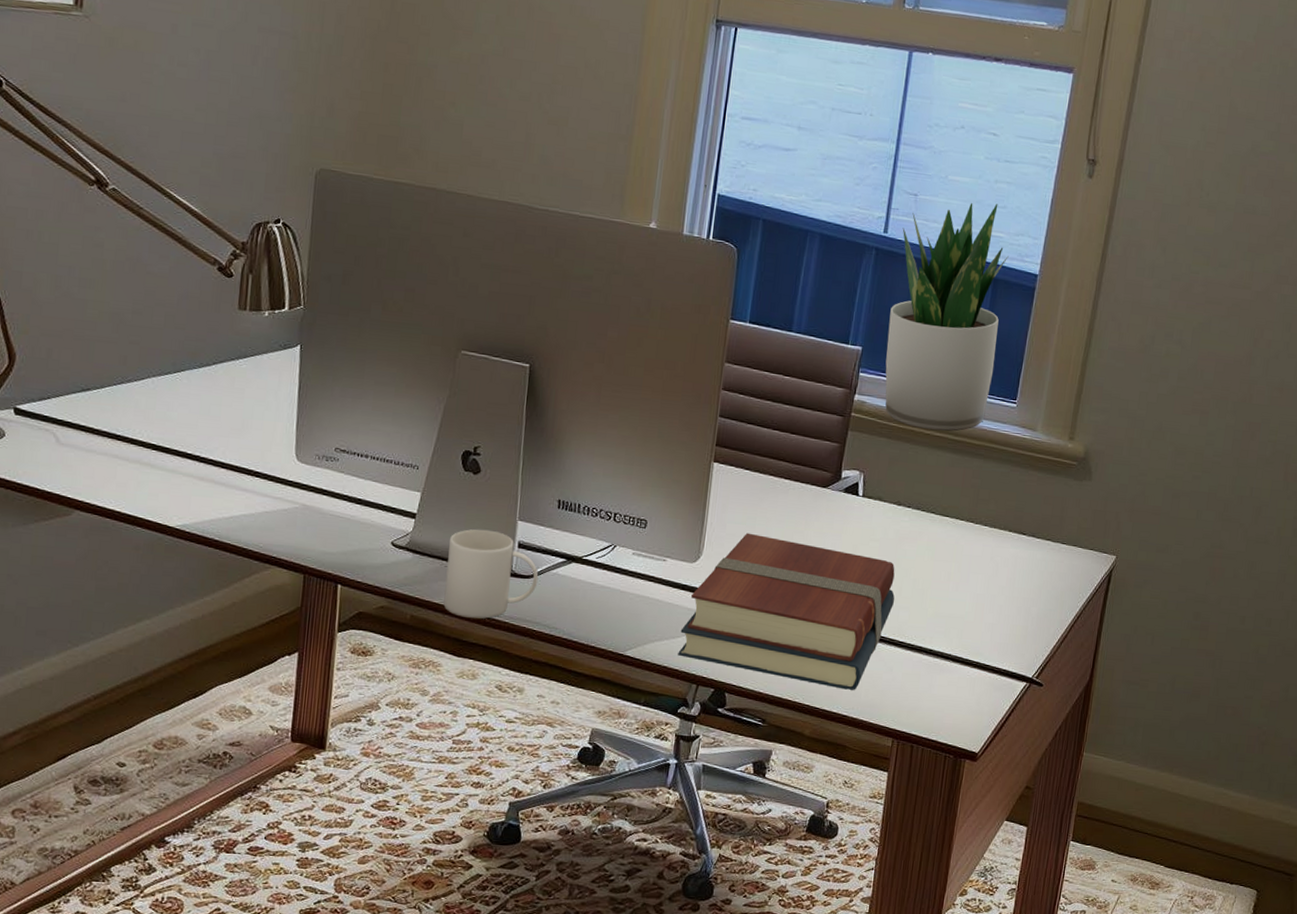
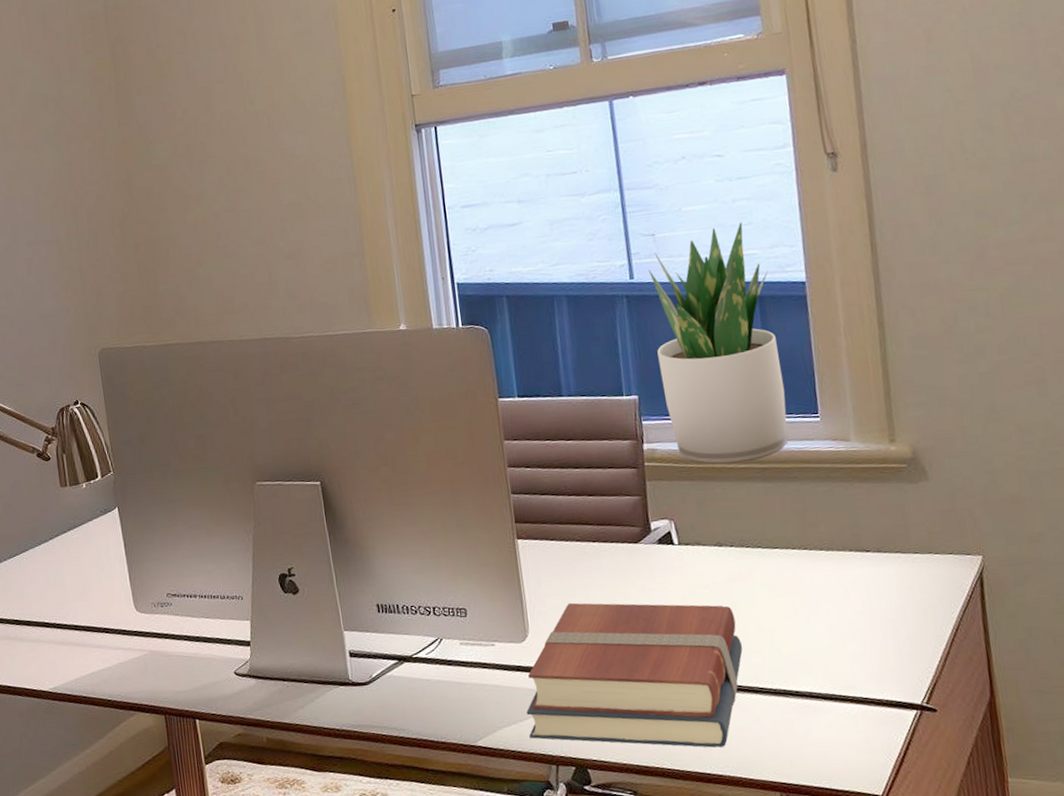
mug: present [443,529,539,619] -> none [285,644,376,733]

